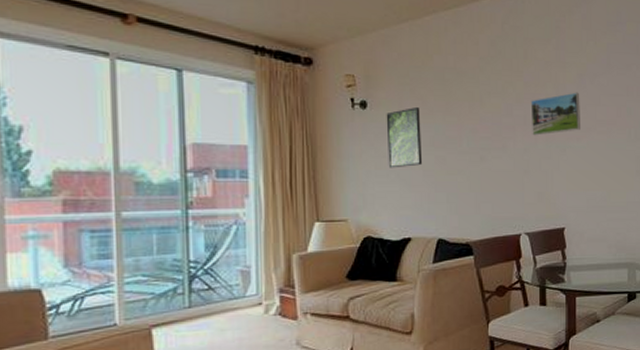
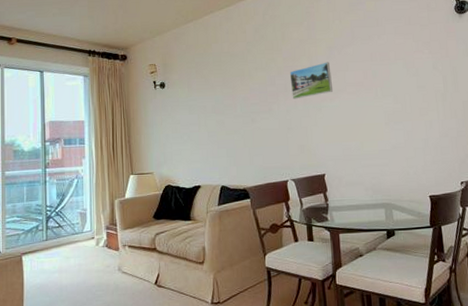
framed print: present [386,106,423,168] -> none [179,83,207,132]

